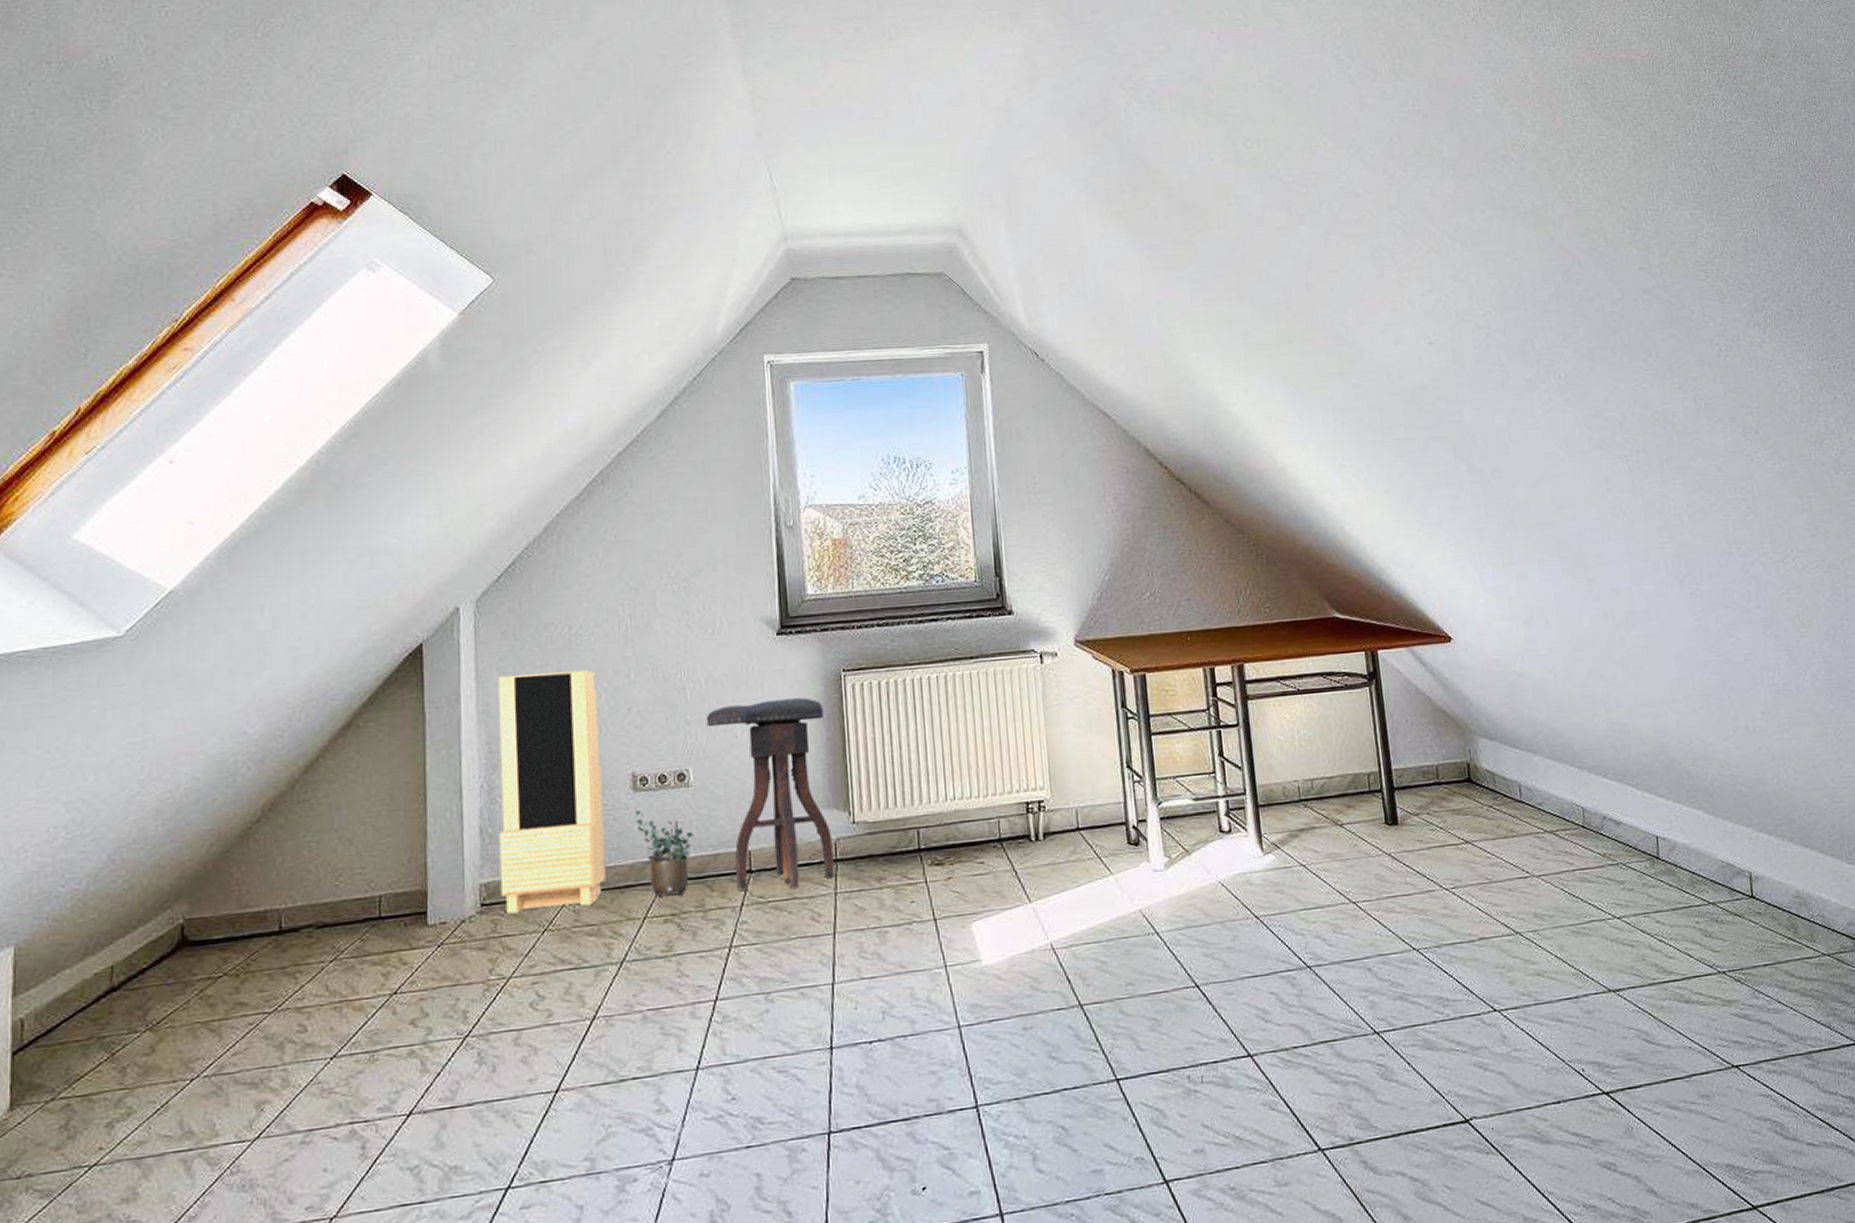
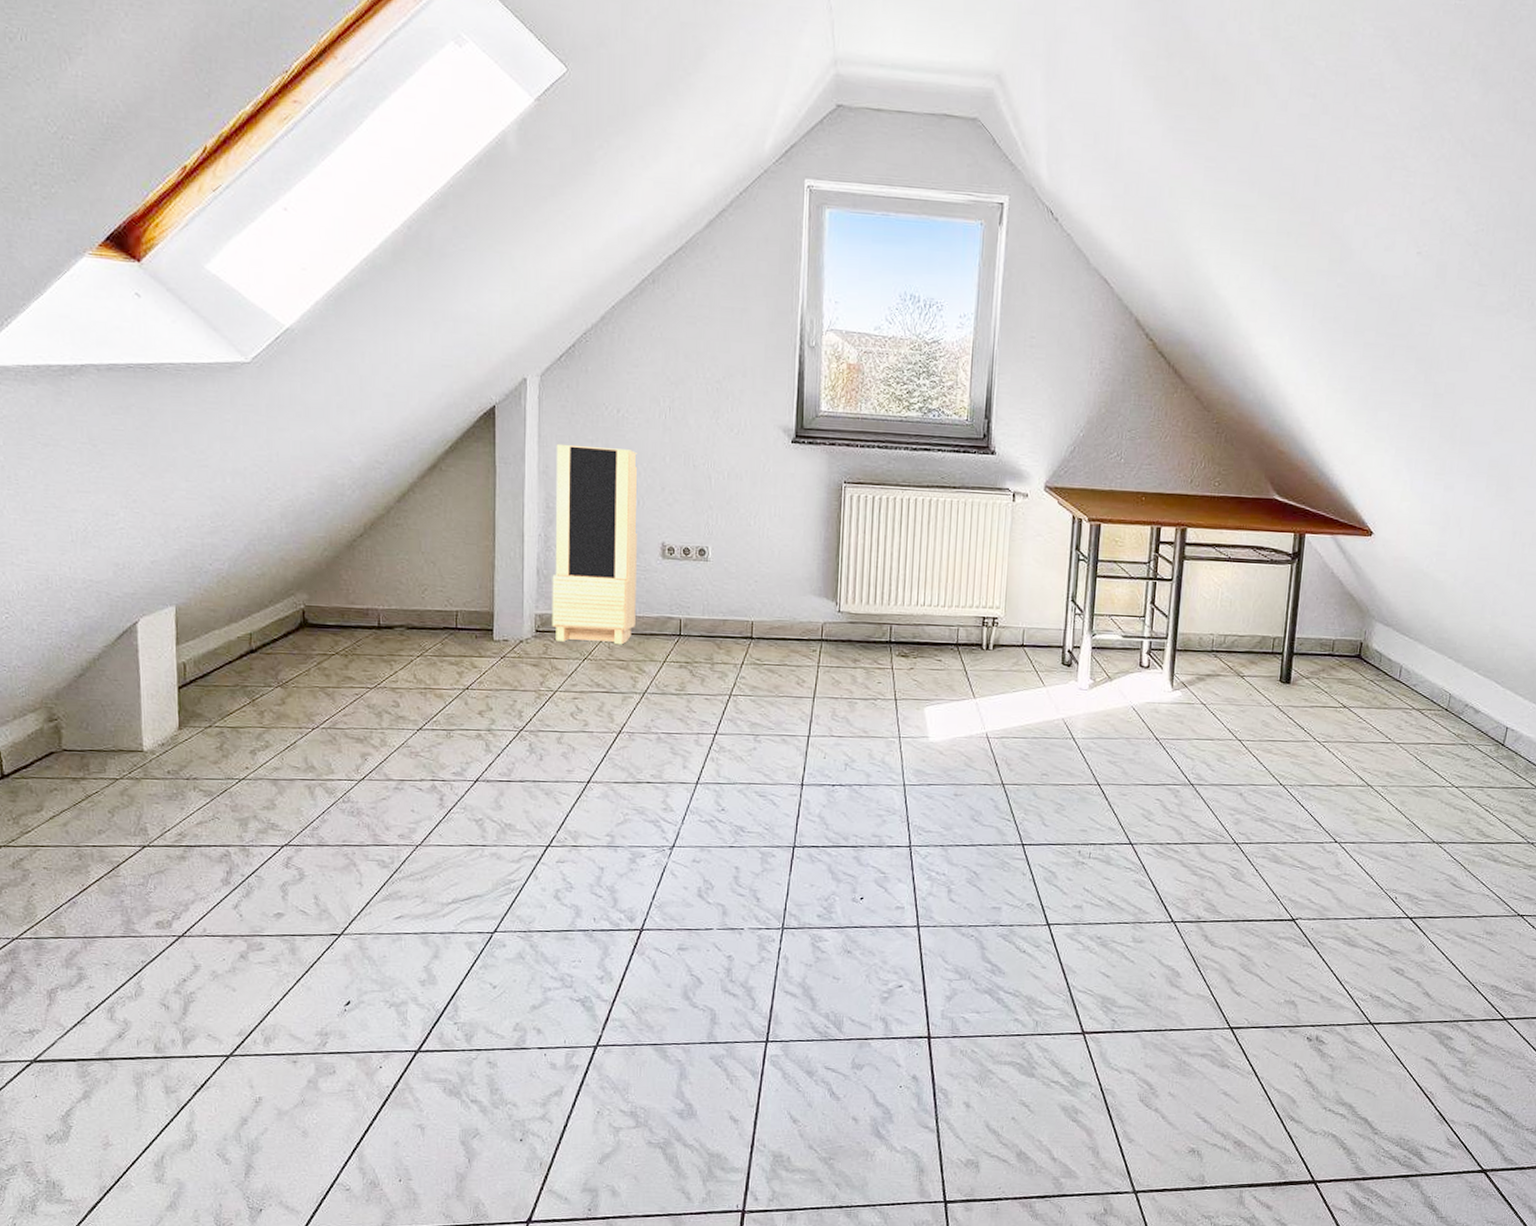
potted plant: present [634,810,694,897] -> none [661,574,708,649]
stool: present [706,697,835,892] -> none [726,498,825,658]

